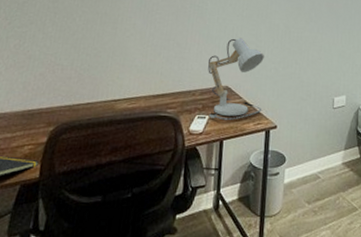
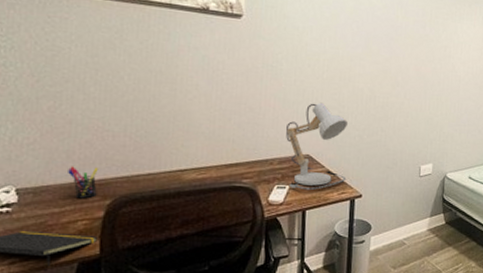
pen holder: none [22,96,47,126] -> present [68,166,99,199]

